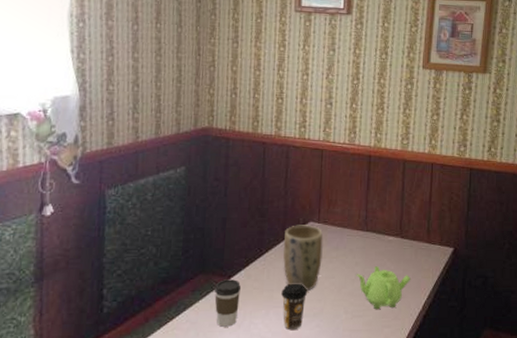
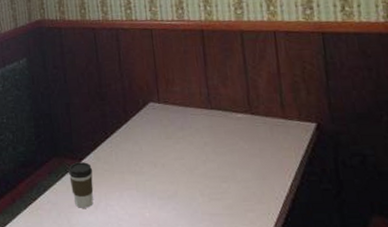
coffee cup: present [281,283,308,331] -> none [132,165,159,213]
plant pot: present [283,225,323,291] -> none [126,106,169,172]
teapot: present [356,266,412,310] -> none [207,146,271,193]

